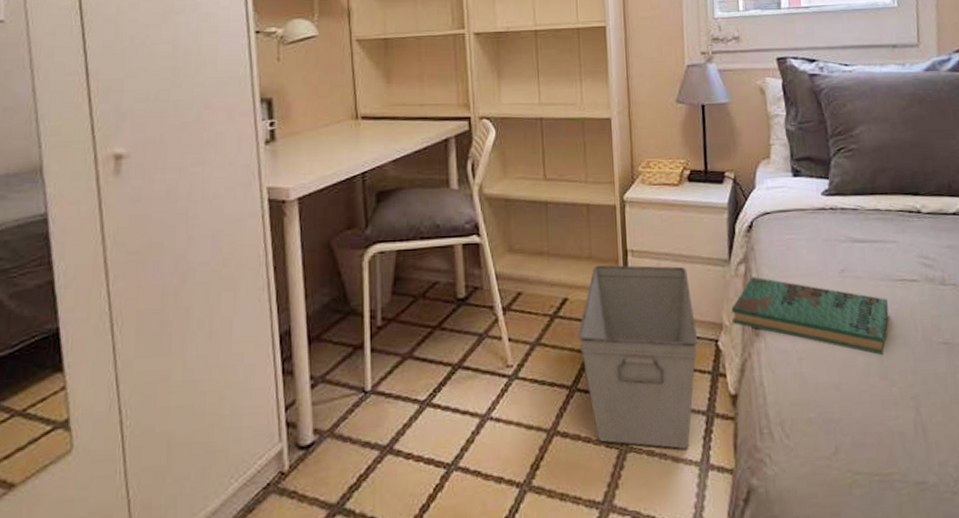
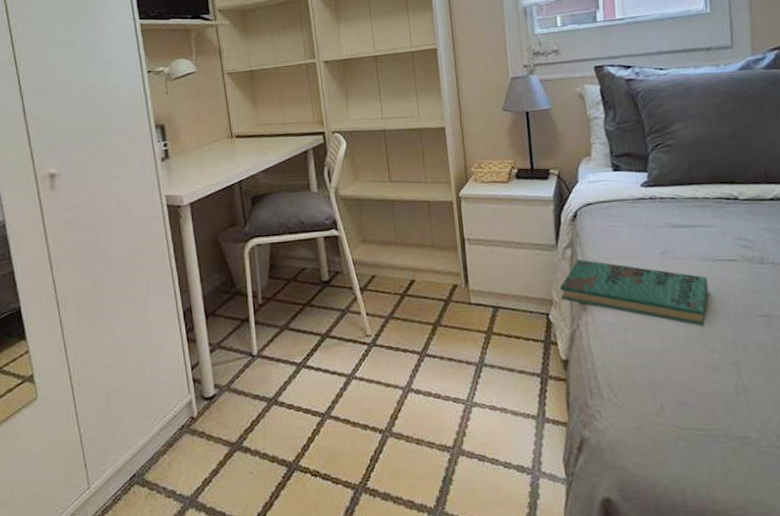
storage bin: present [578,265,698,449] -> none [425,251,531,405]

